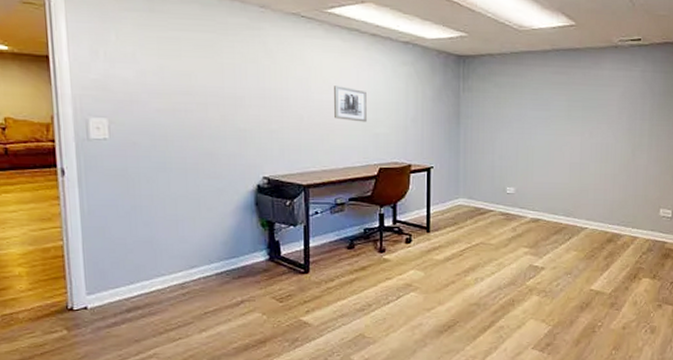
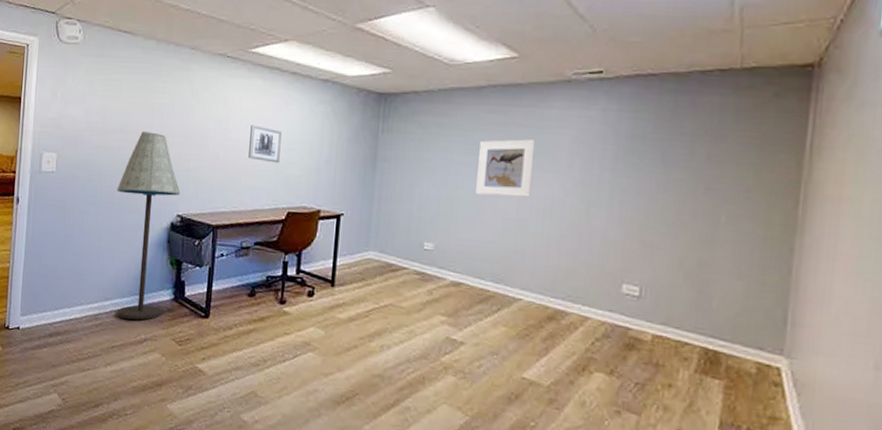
floor lamp: none [189,93,265,284] -> present [117,131,181,320]
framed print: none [547,96,592,145] -> present [476,139,536,198]

